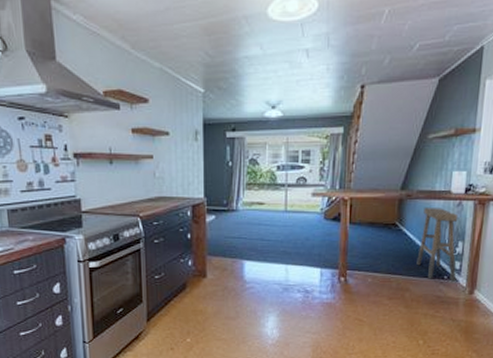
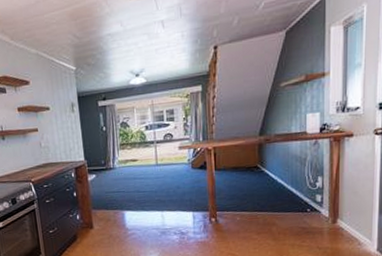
stool: present [417,208,459,282] -> none [280,148,318,214]

